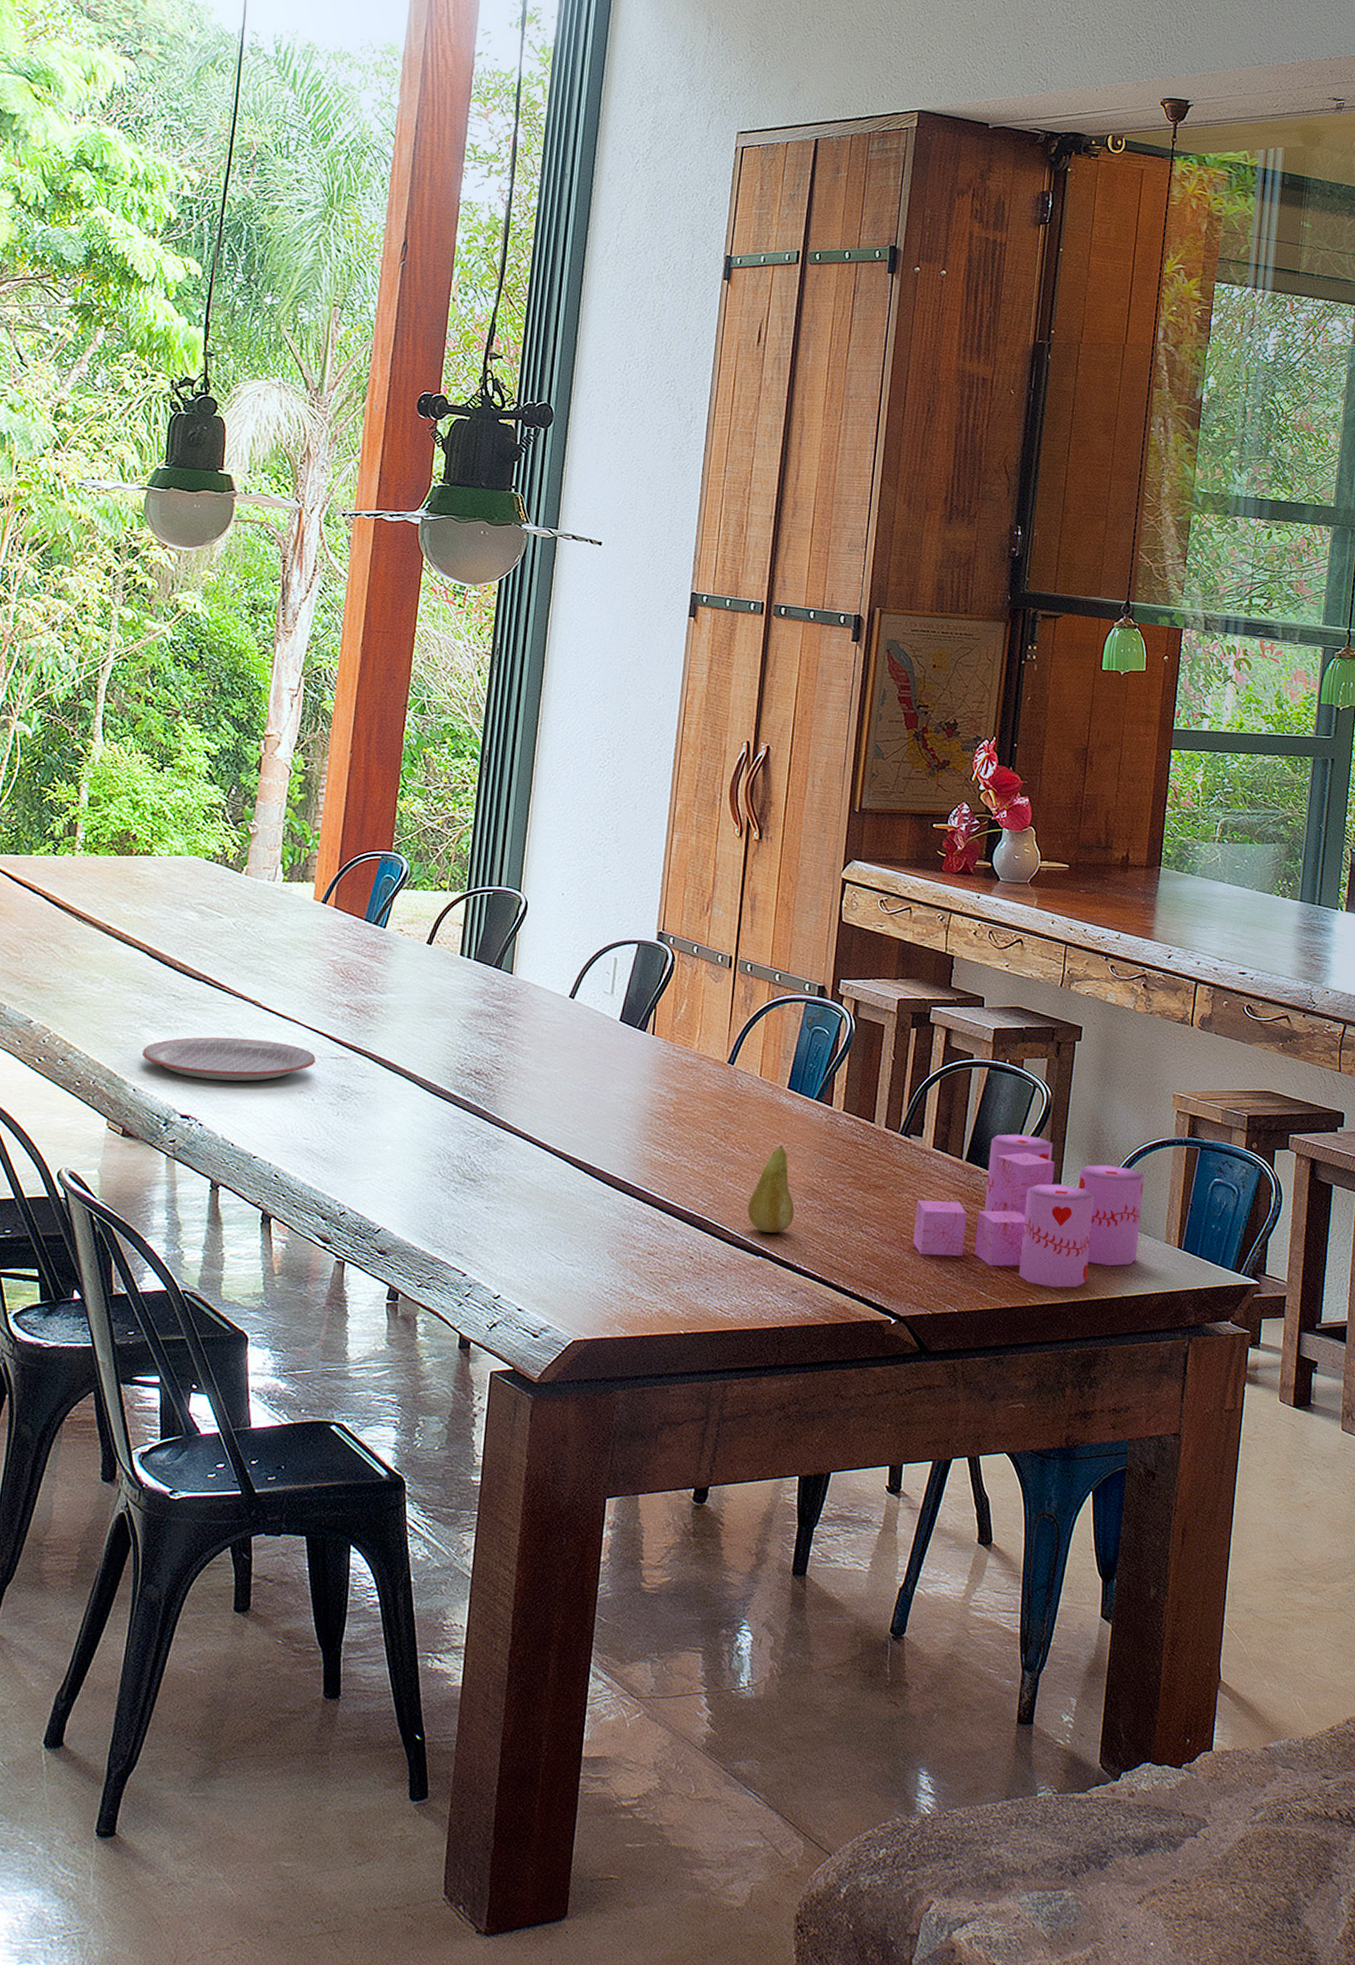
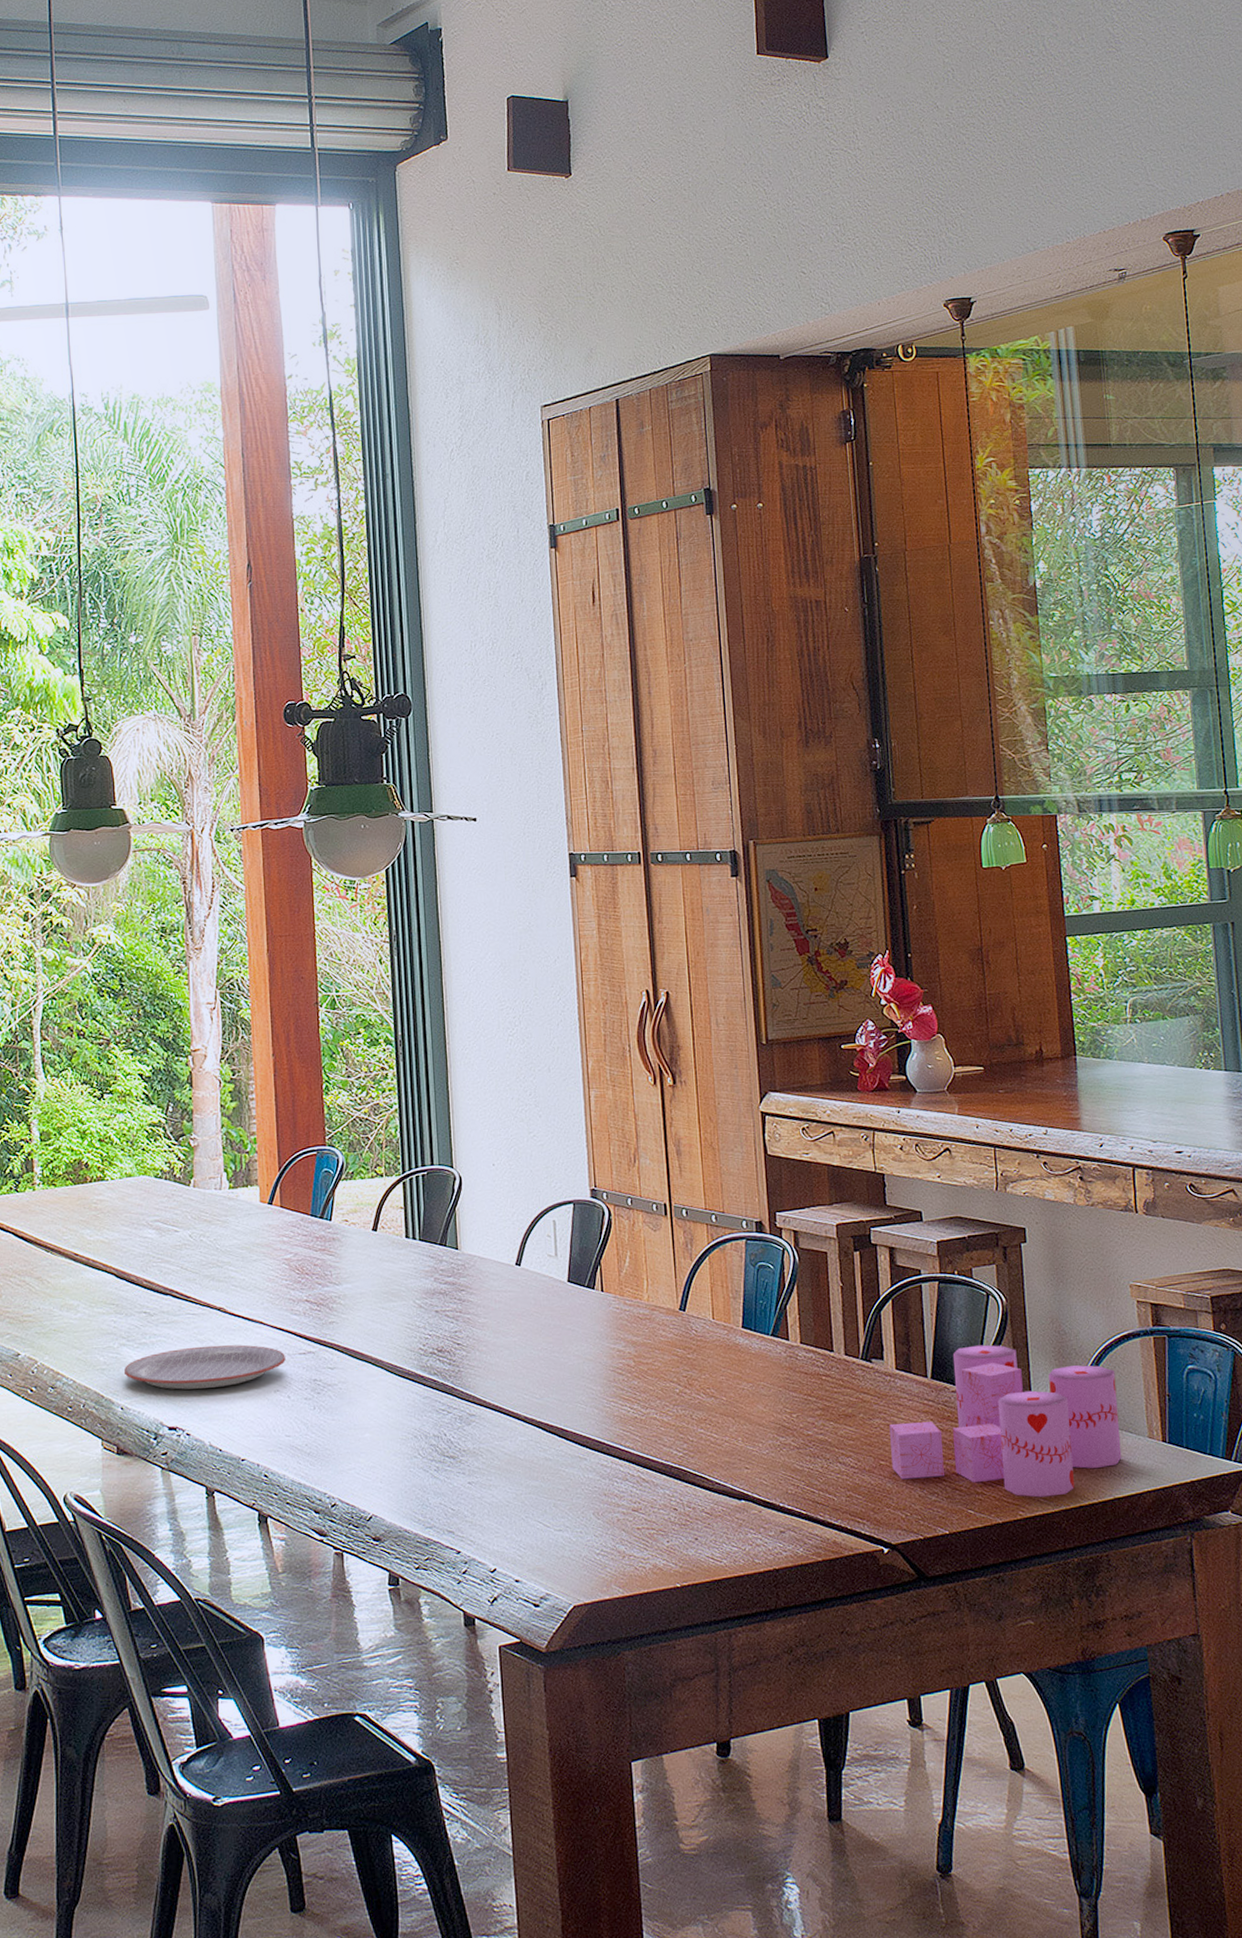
fruit: present [747,1145,795,1234] -> none [722,1386,770,1476]

